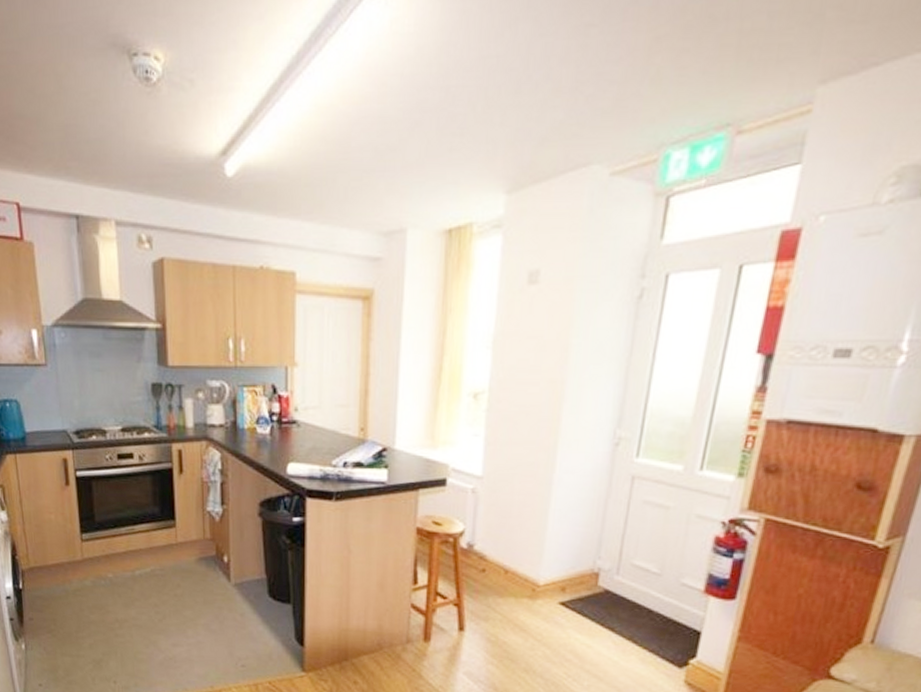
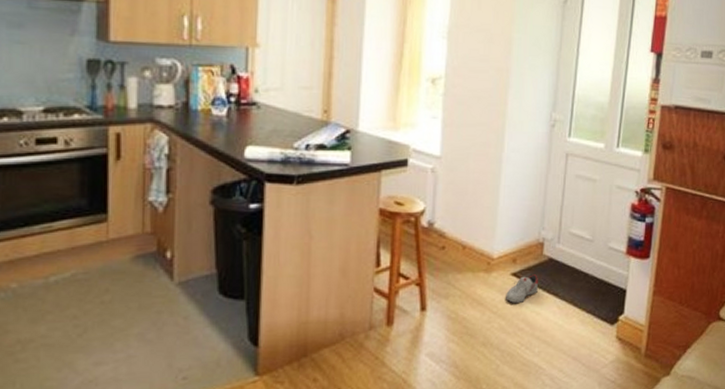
shoe: none [552,605,592,634] -> present [506,274,539,304]

